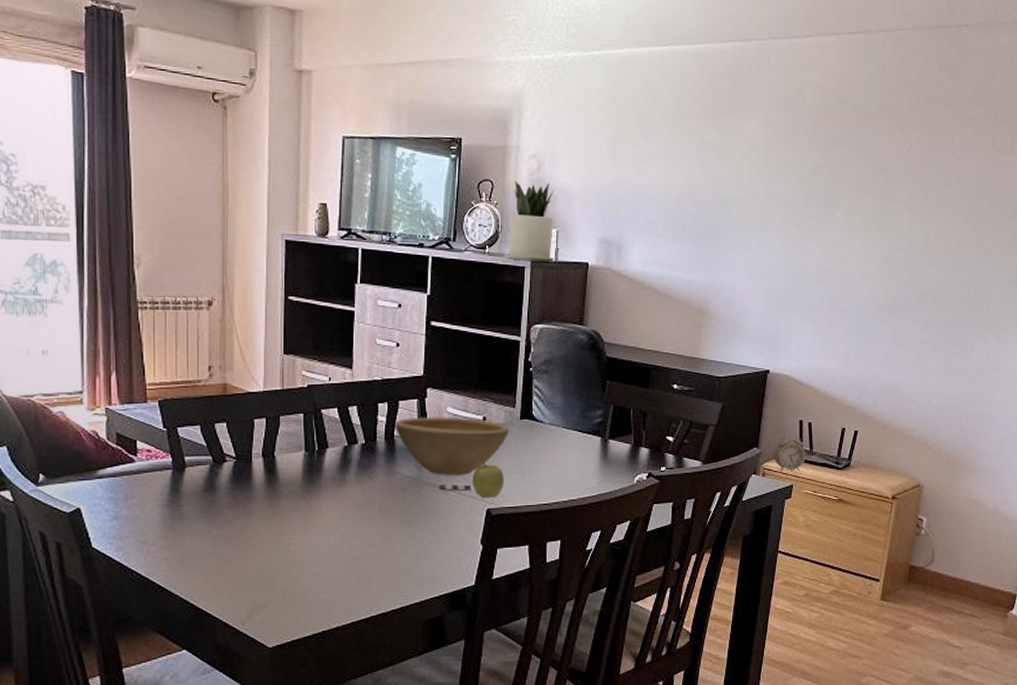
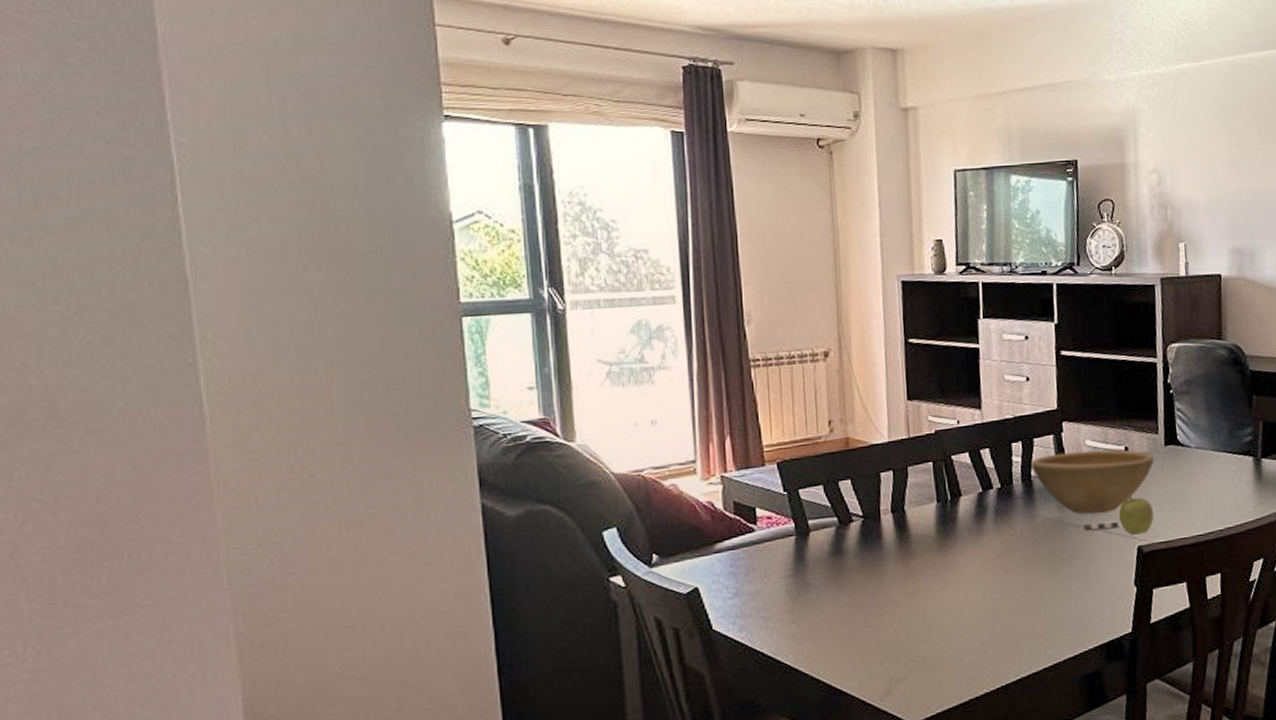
planter: present [503,180,555,263] -> none [1131,196,1185,280]

